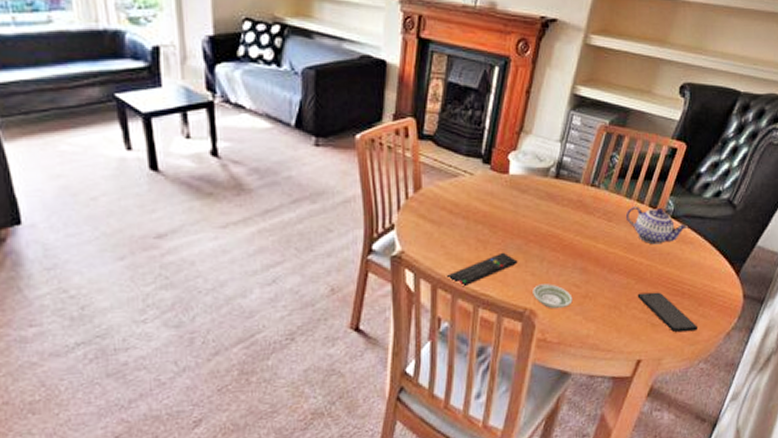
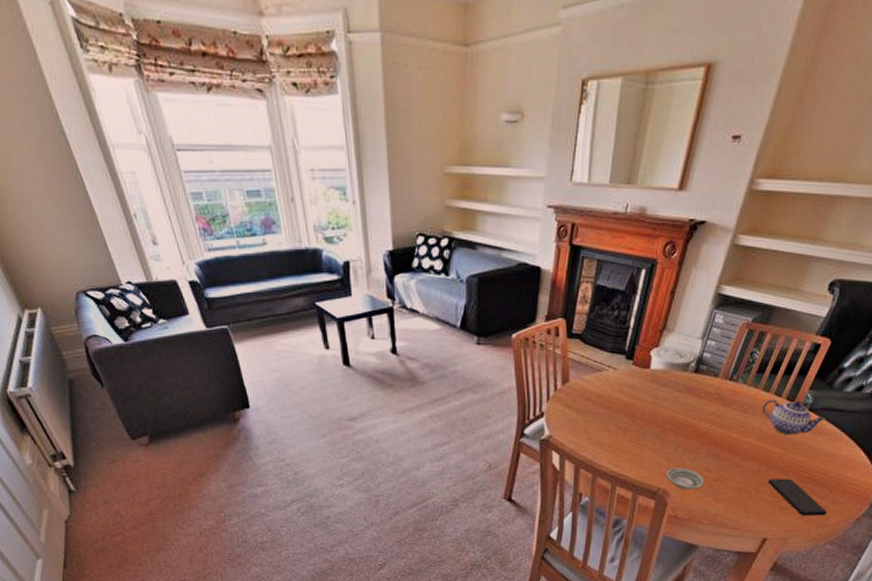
remote control: present [447,252,518,287] -> none [589,438,654,468]

